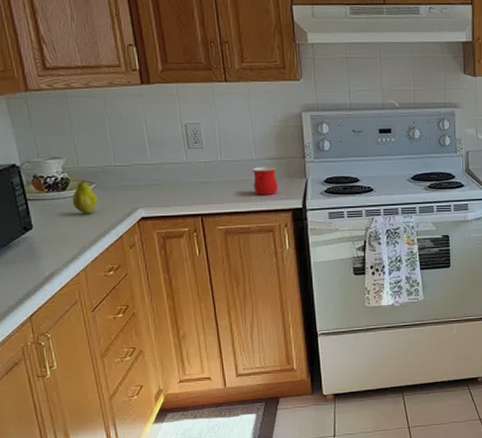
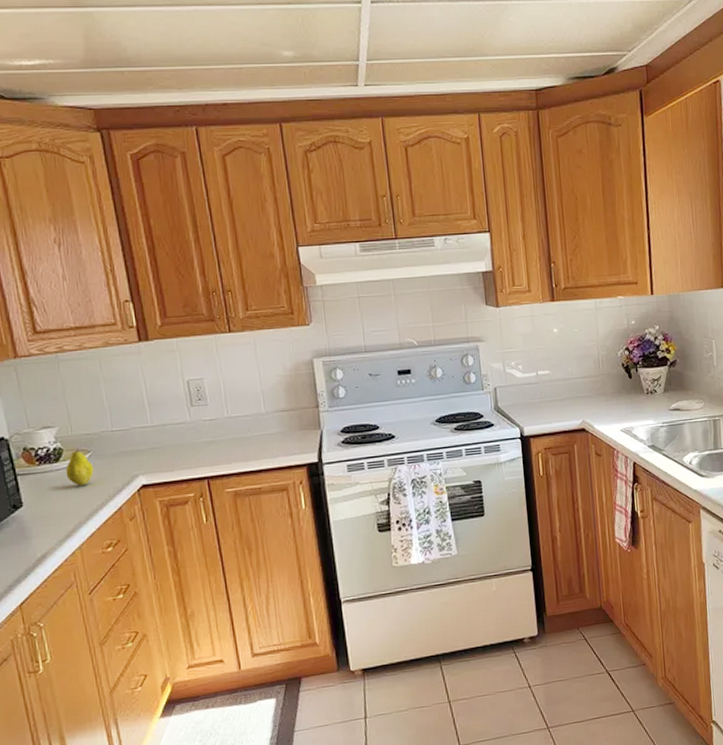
mug: present [252,166,279,196] -> none [261,419,291,452]

